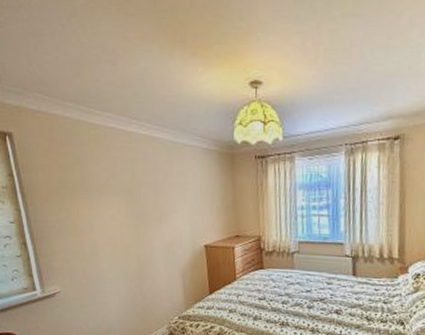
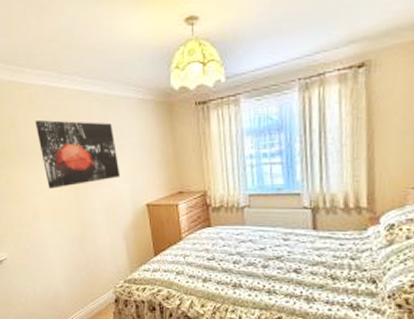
wall art: none [101,160,182,226] -> present [35,120,121,189]

